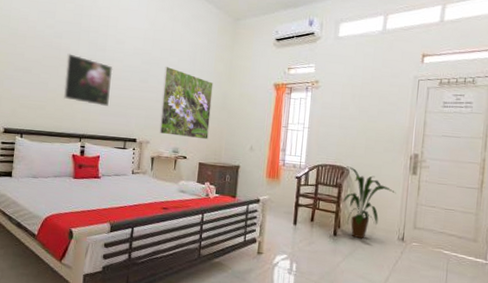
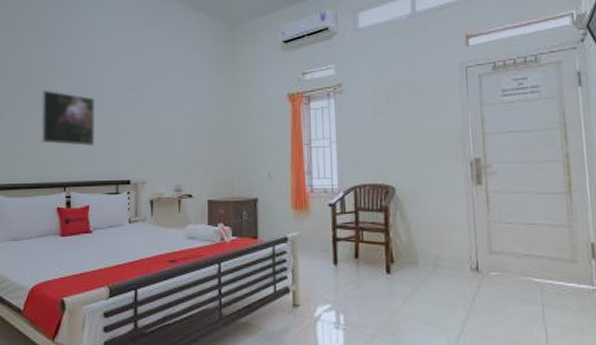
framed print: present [159,66,214,140] -> none [155,89,216,172]
house plant: present [342,166,396,239] -> none [391,184,459,274]

